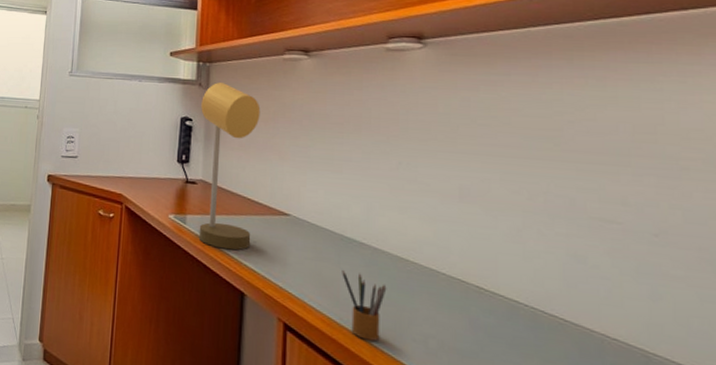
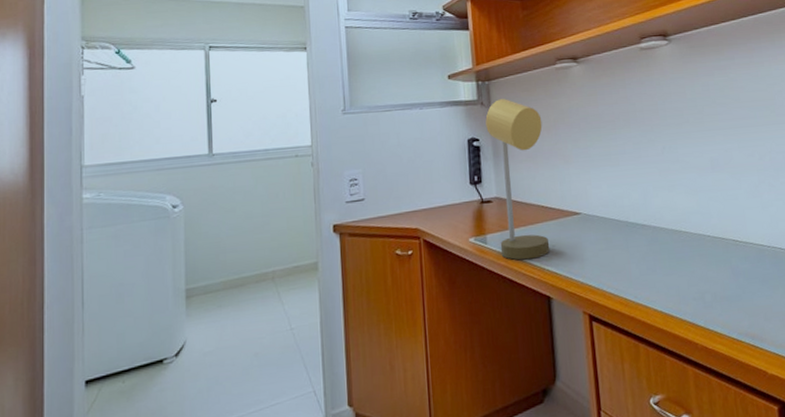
pencil box: present [342,271,387,342] -> none [631,252,668,310]

